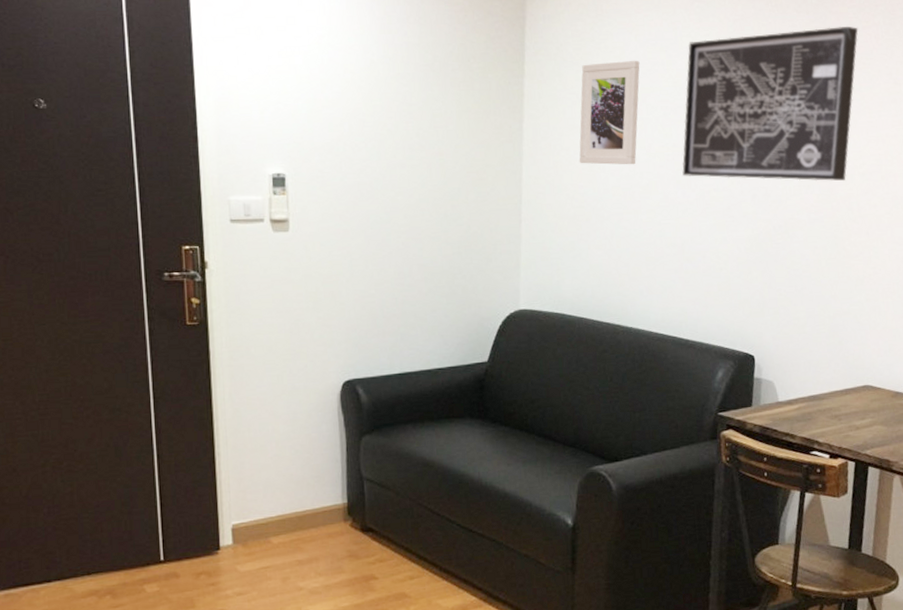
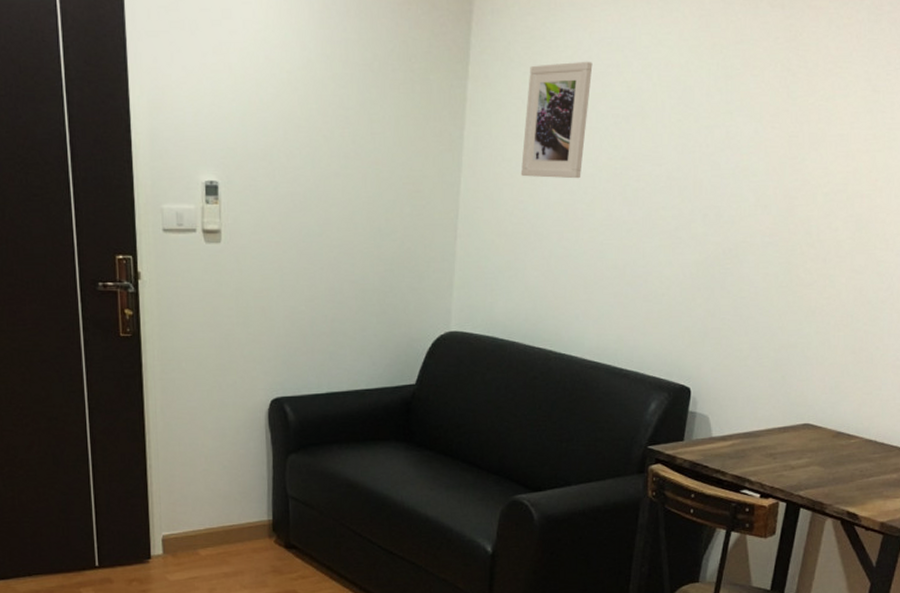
wall art: present [682,27,858,181] -> none [630,24,838,201]

